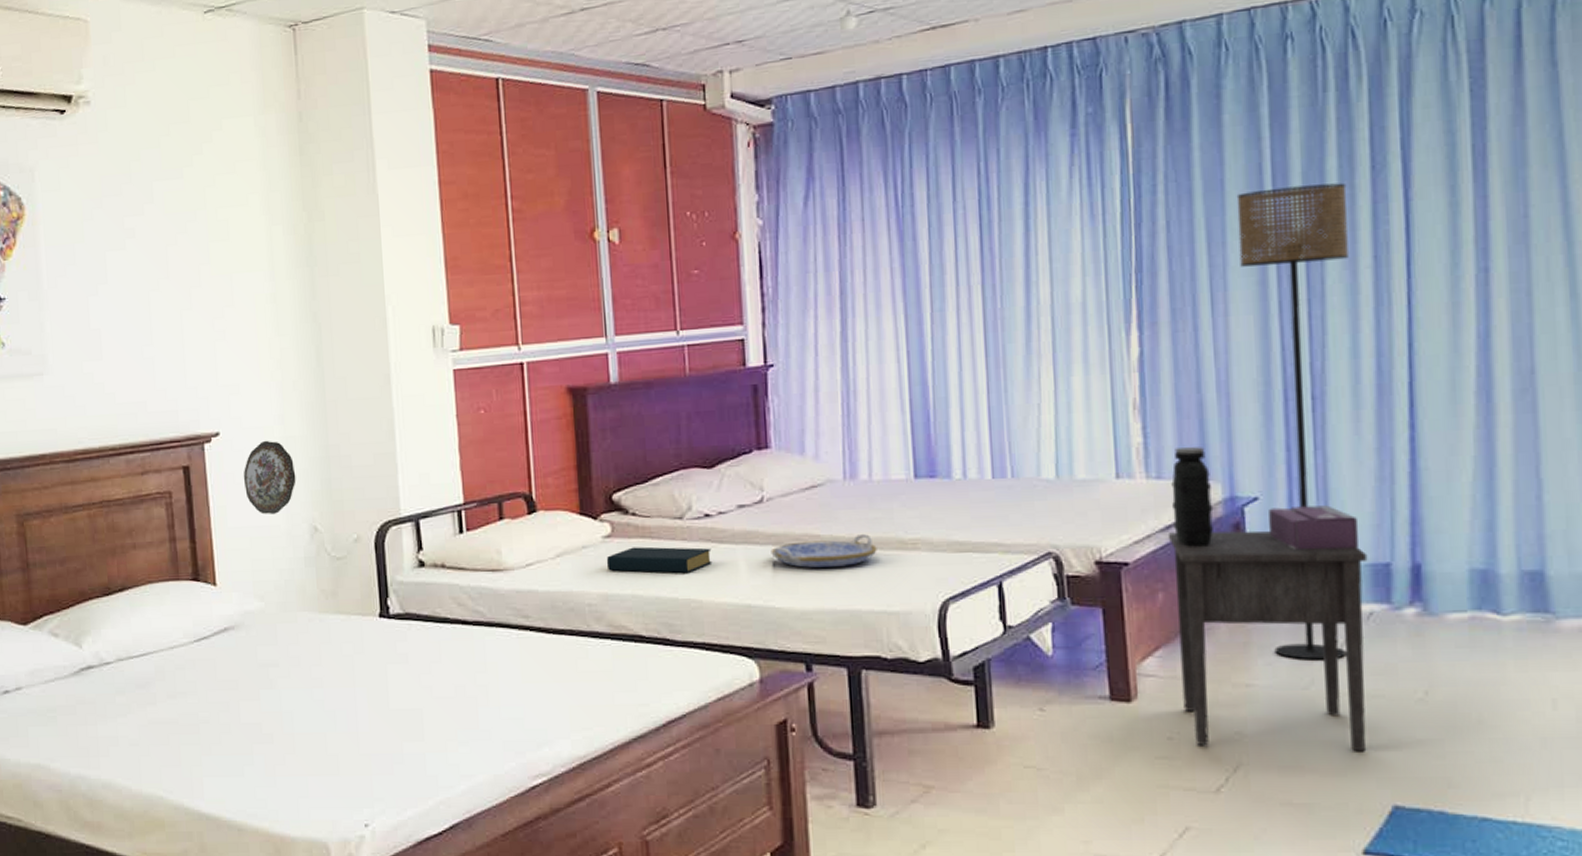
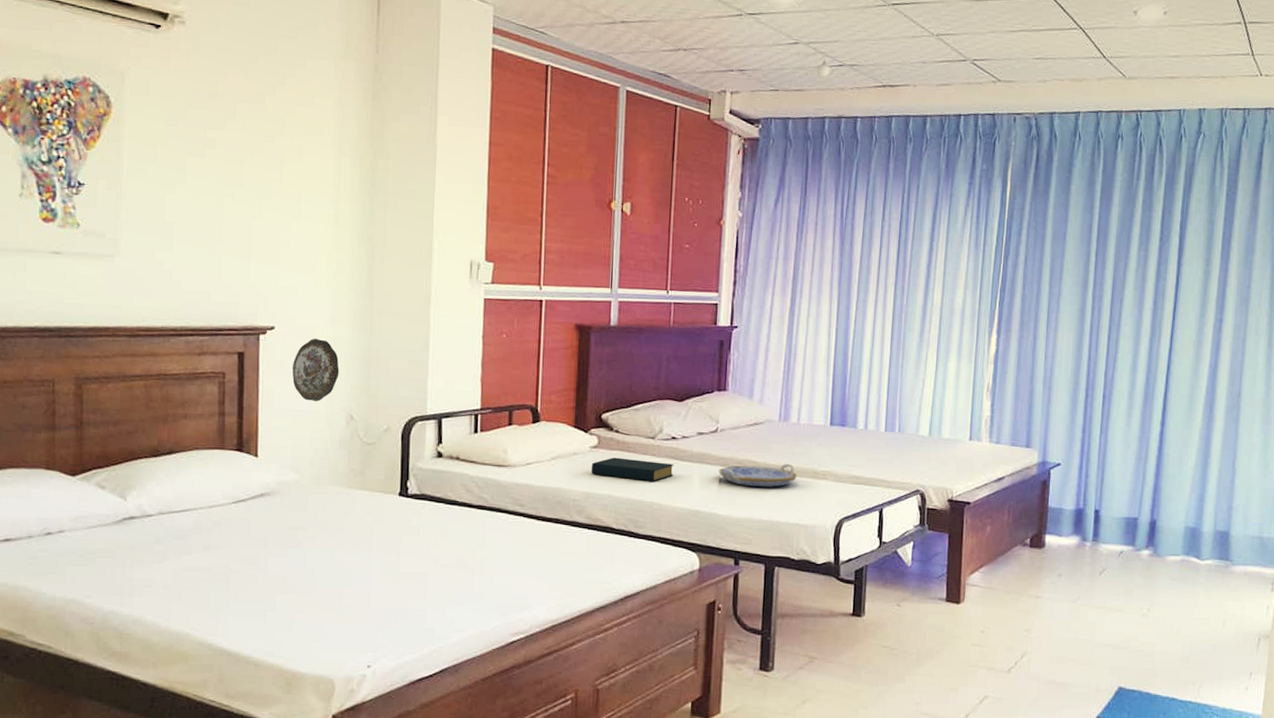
nightstand: present [1167,530,1368,752] -> none [994,483,1124,649]
water jug: present [1171,447,1214,547] -> none [1003,422,1032,495]
floor lamp: present [1236,183,1349,660] -> none [1057,243,1143,582]
tissue box: present [1269,505,1359,550] -> none [1065,472,1122,506]

